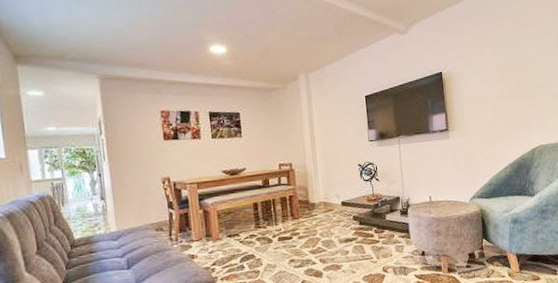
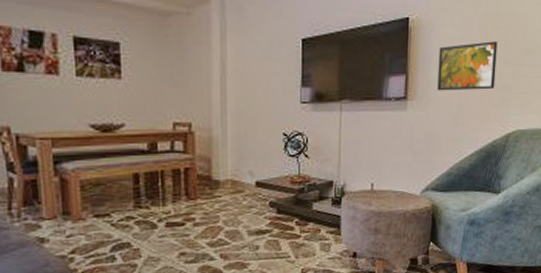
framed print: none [468,81,516,122] -> present [437,41,498,91]

